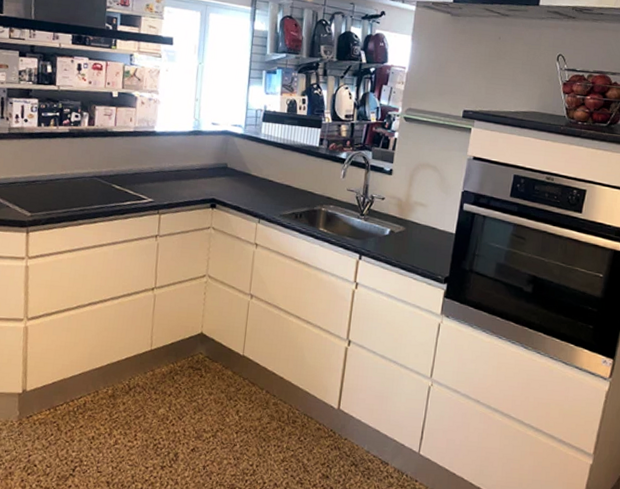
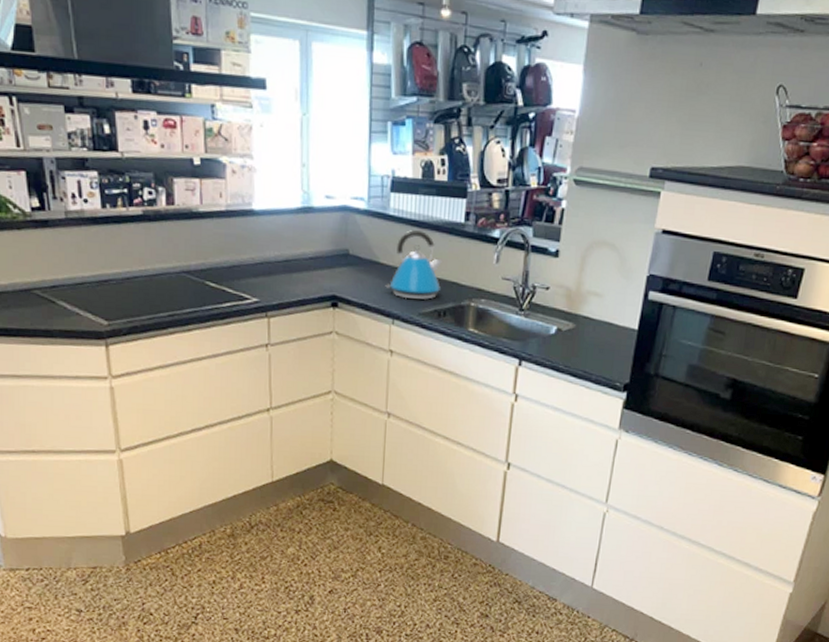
kettle: none [254,151,300,204] -> present [385,230,442,300]

